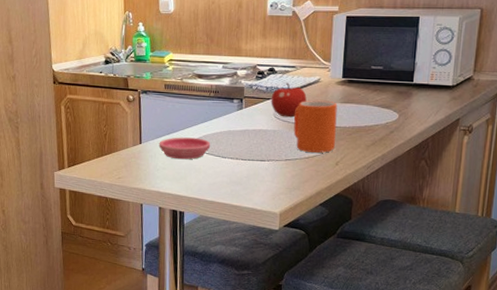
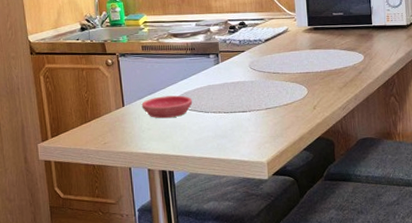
fruit: present [271,82,307,118] -> none [245,34,278,68]
mug: present [293,100,338,153] -> none [269,48,310,99]

